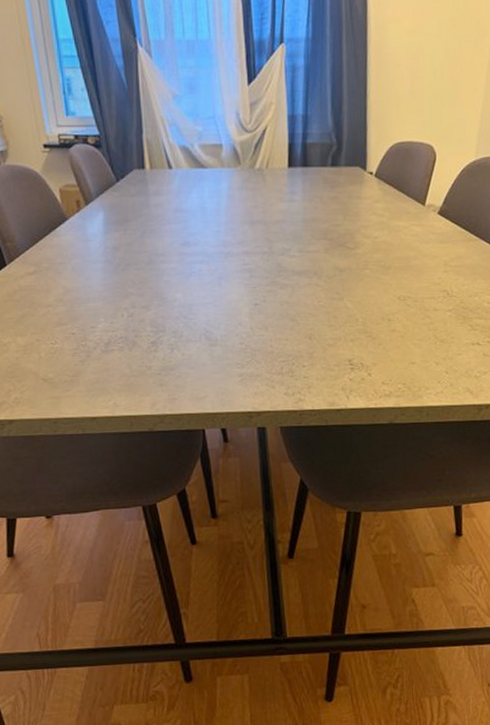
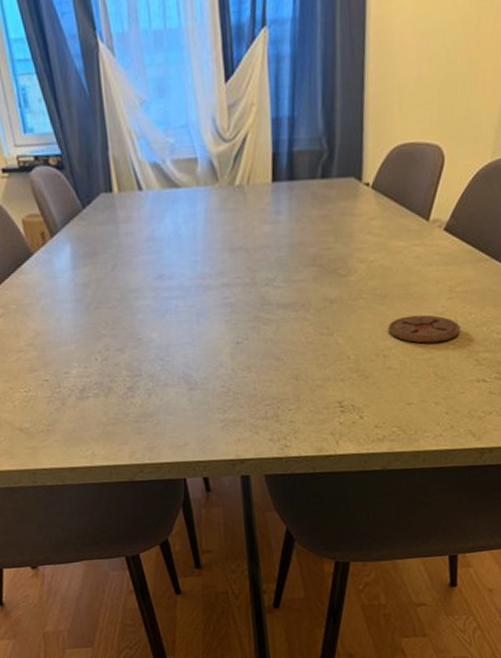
coaster: none [391,285,456,310] -> present [388,314,460,344]

